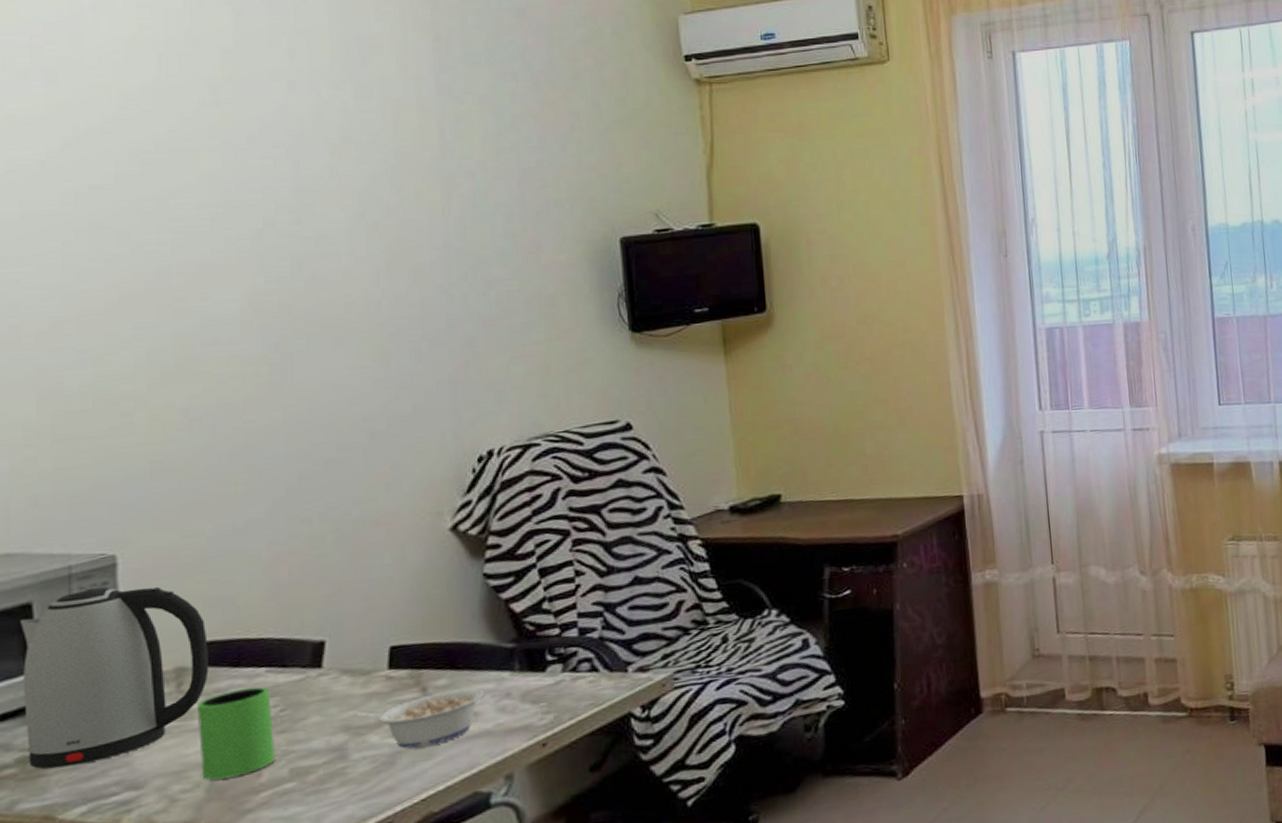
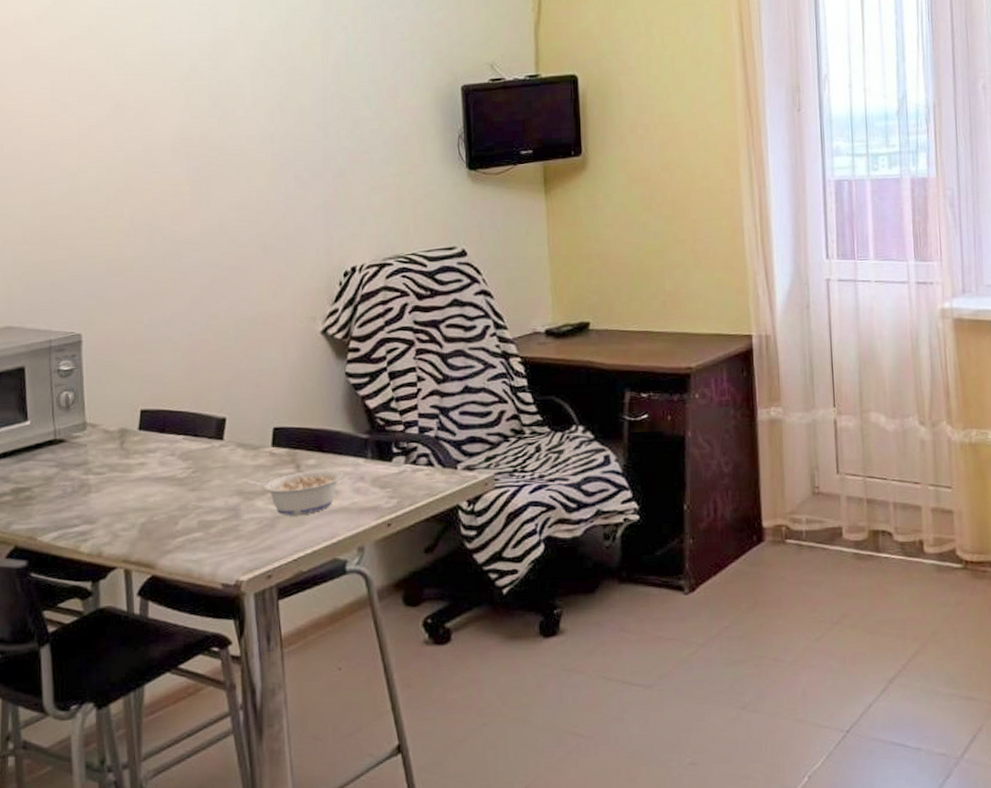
kettle: present [21,587,209,769] -> none [17,358,143,500]
mug: present [198,686,275,780] -> none [134,450,188,523]

